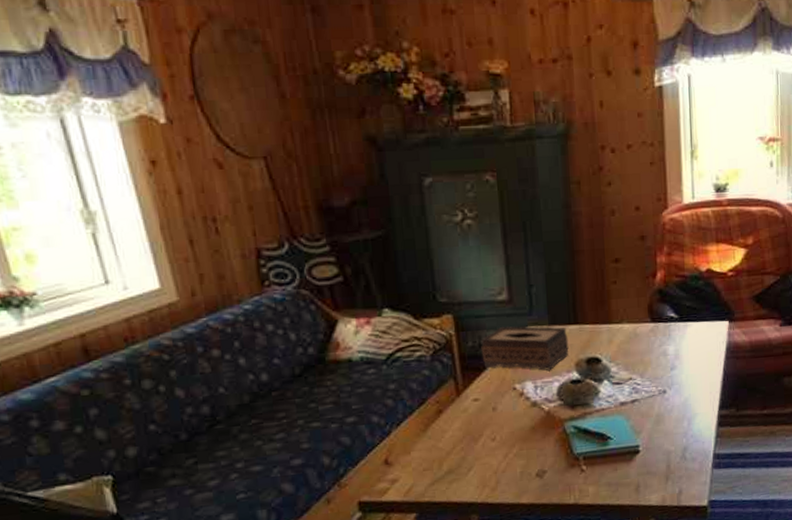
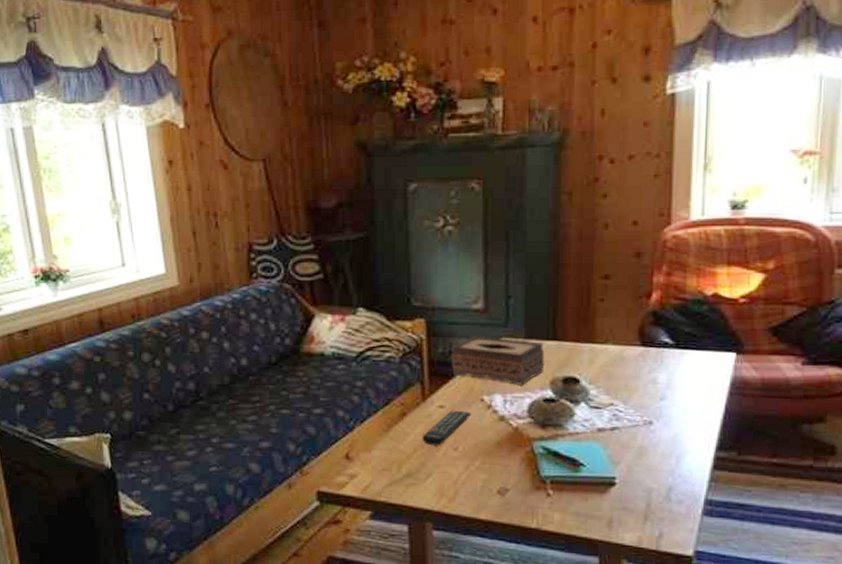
remote control: none [460,401,506,440] -> present [422,410,472,446]

